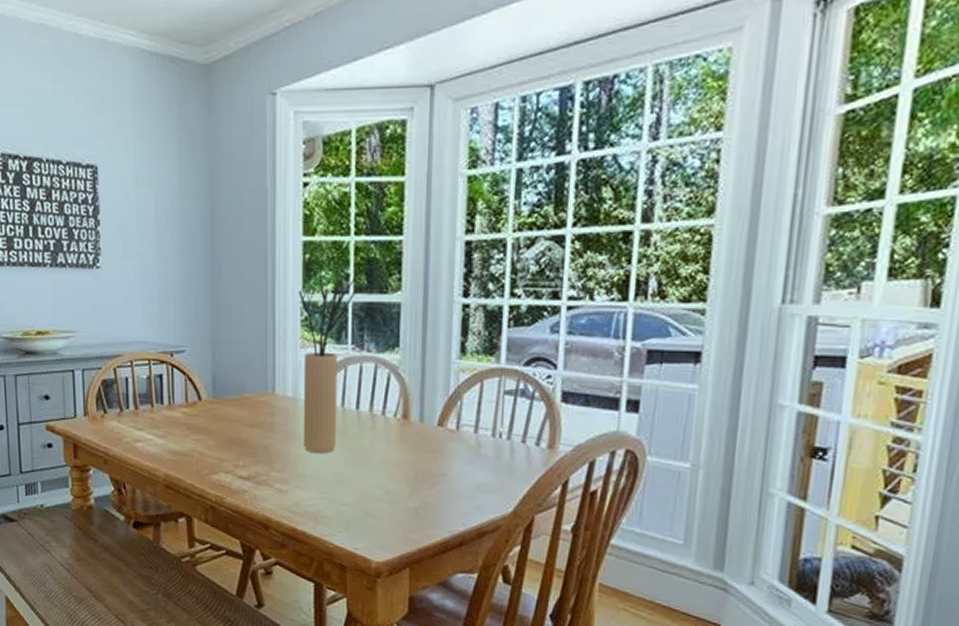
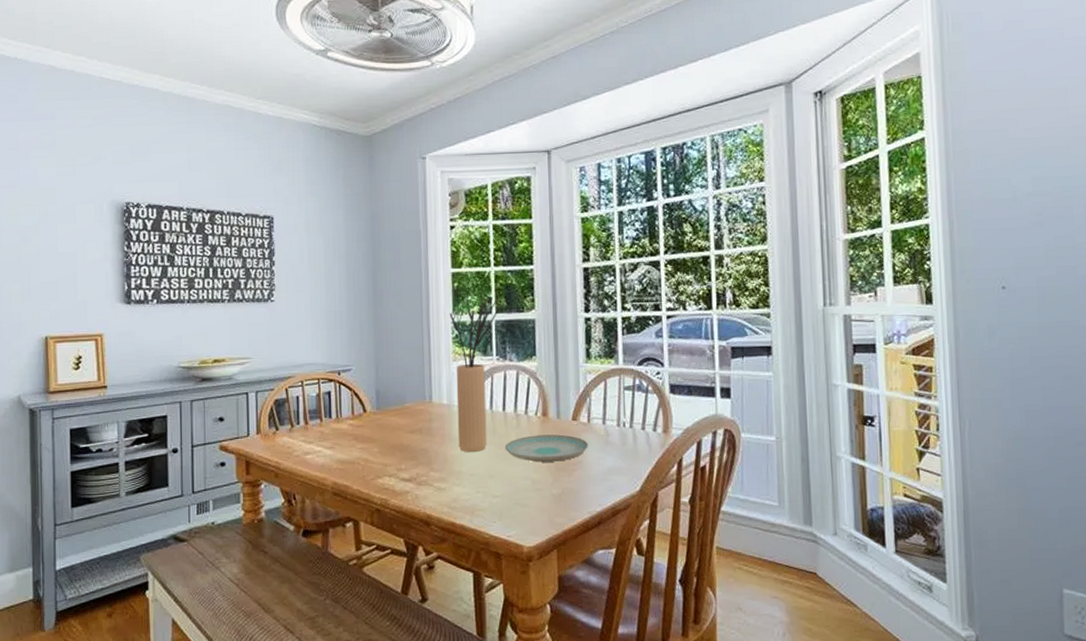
plate: none [356,439,455,472] -> present [505,434,588,462]

